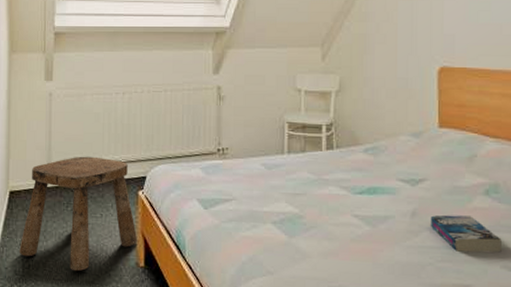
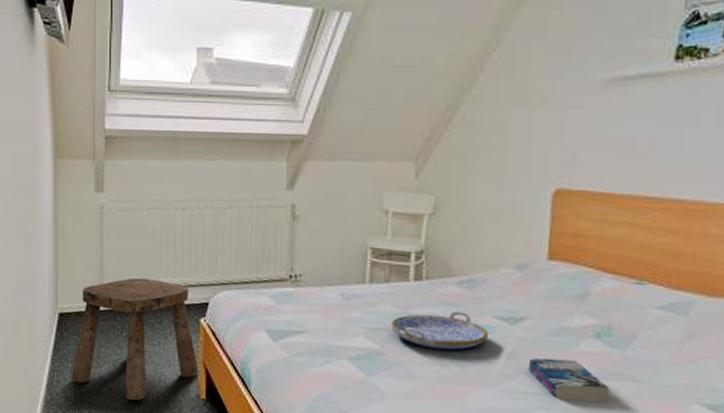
serving tray: none [308,176,394,211] -> present [391,311,489,350]

